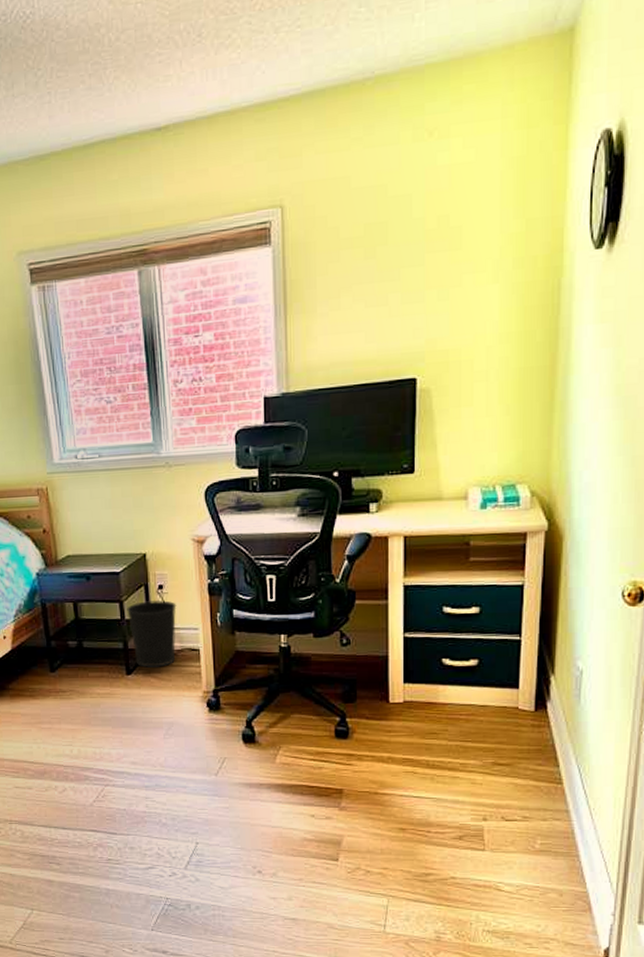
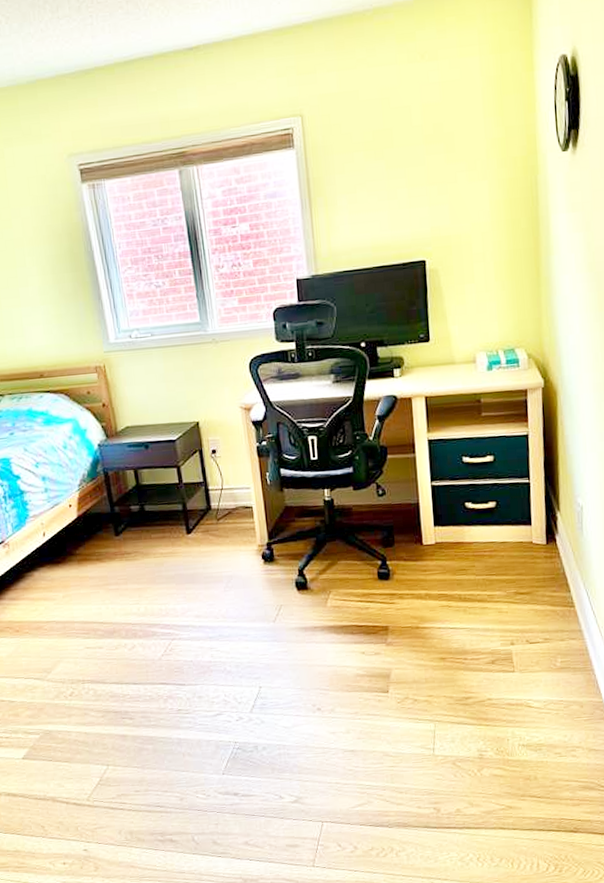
wastebasket: present [127,600,177,668] -> none [184,463,231,526]

